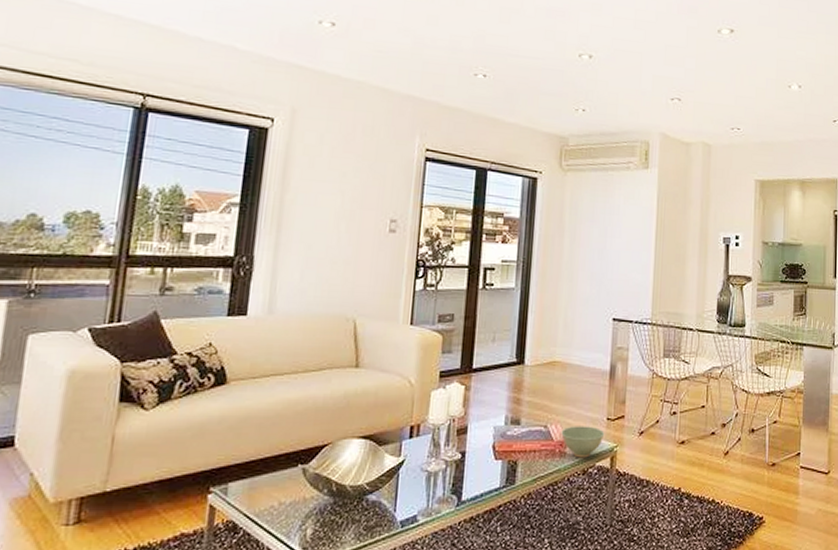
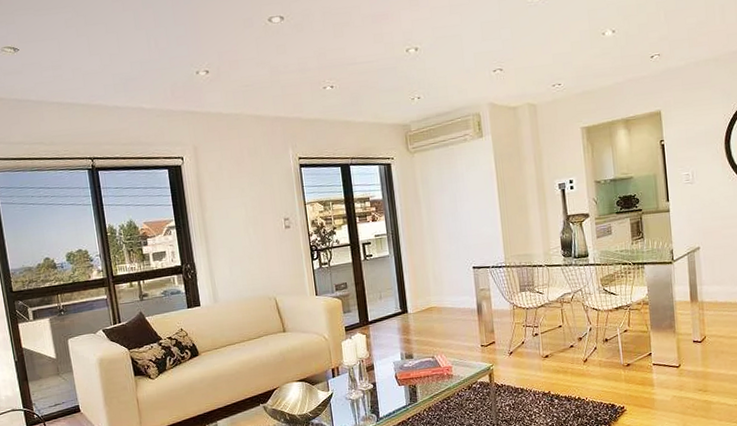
bowl: present [561,426,605,458] -> none [446,352,481,378]

